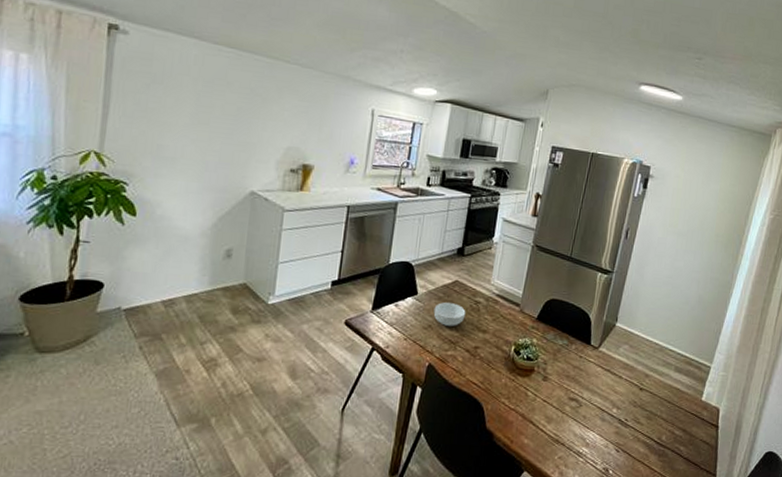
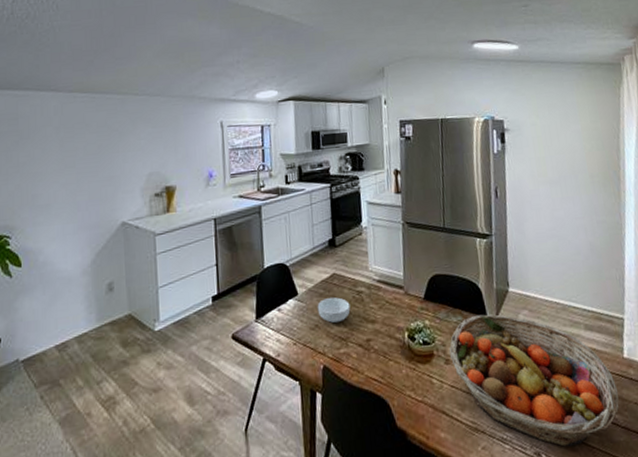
fruit basket: none [548,342,689,467] -> present [448,314,620,447]

